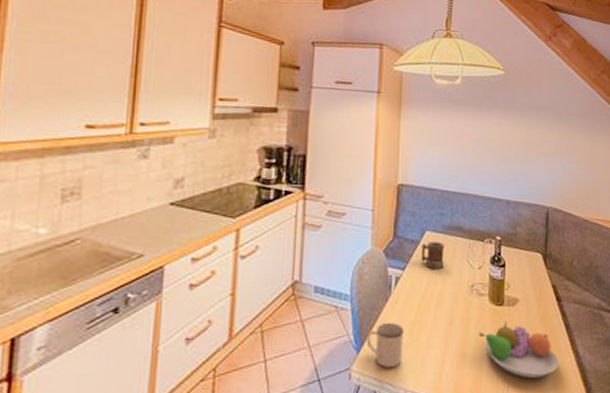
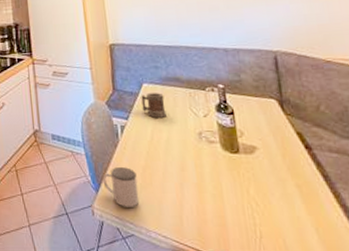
fruit bowl: present [478,321,559,379] -> none [215,169,323,232]

